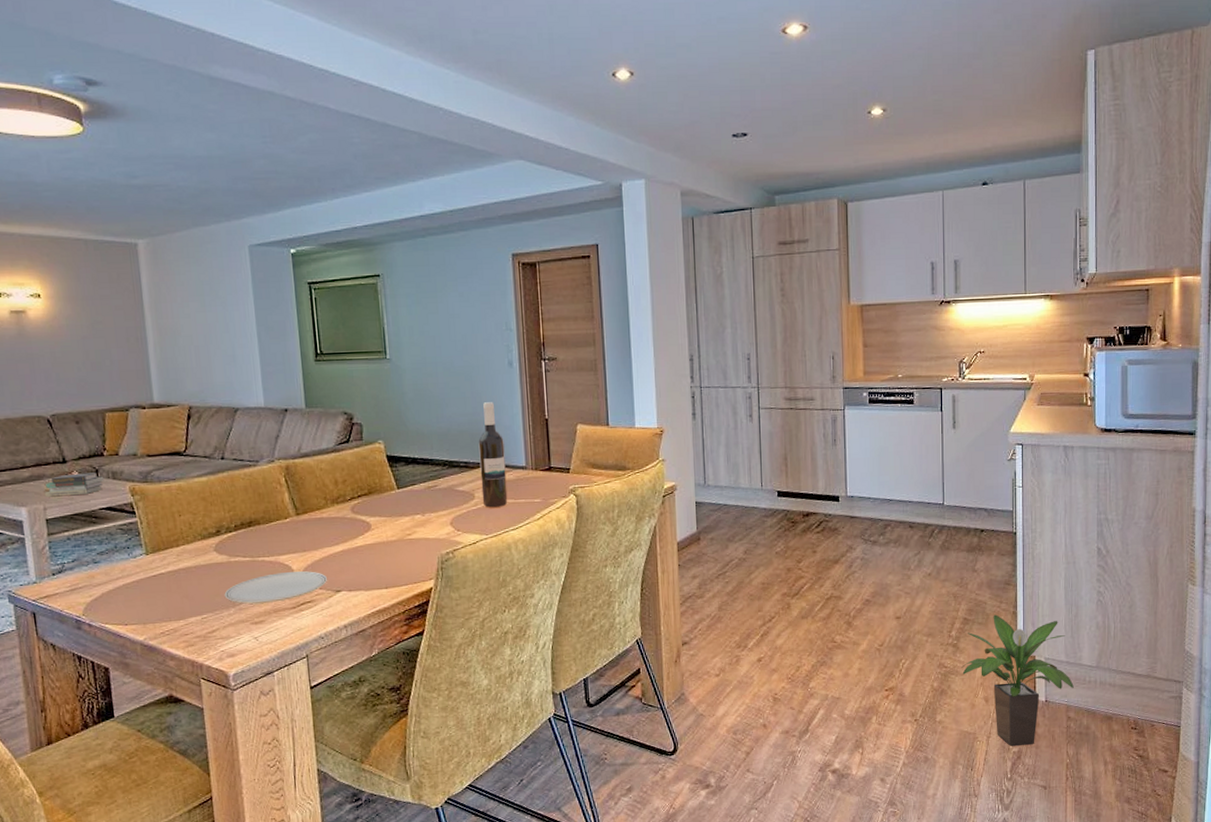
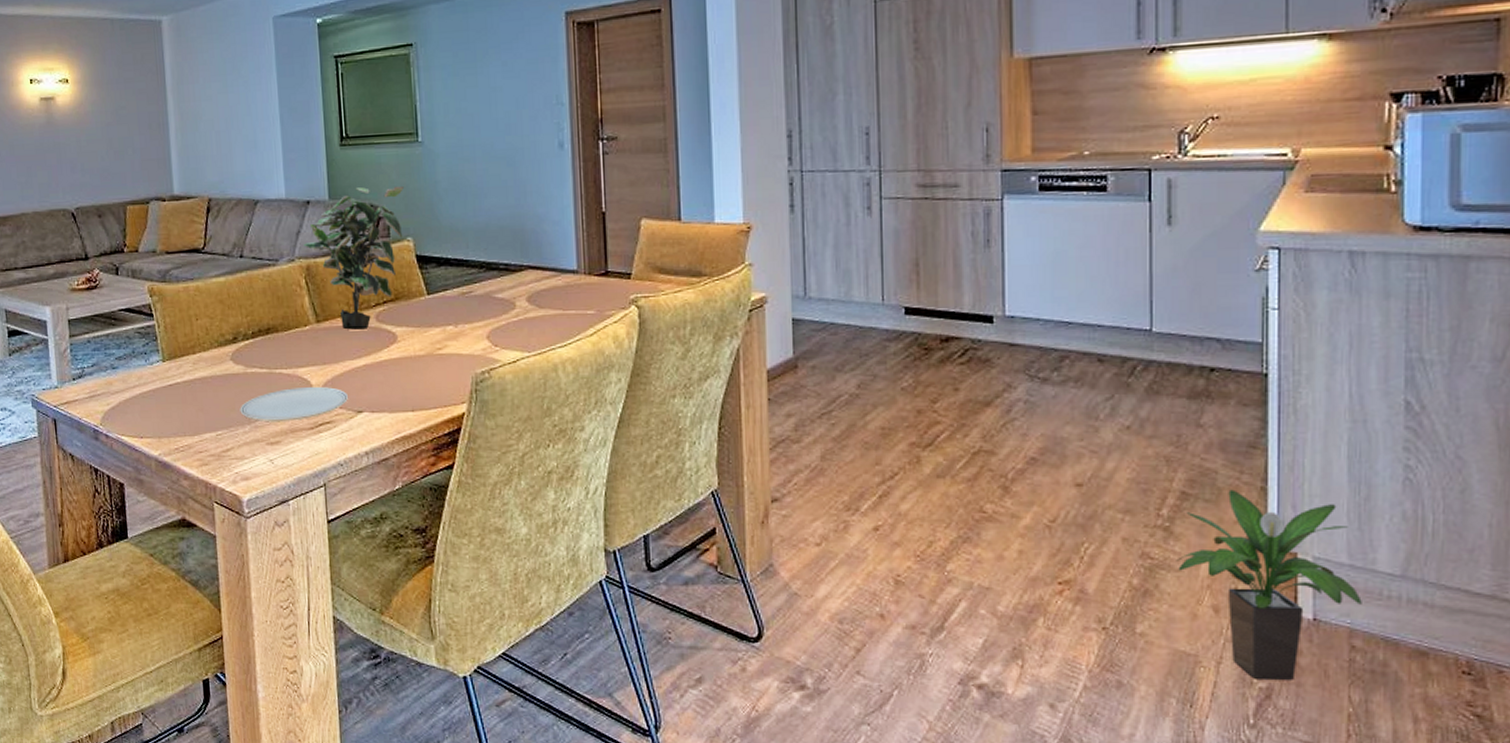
books: present [44,472,105,497] -> none [67,270,124,296]
potted plant: none [283,396,374,521] -> present [304,185,403,330]
wine bottle: present [478,402,508,508] -> none [521,192,555,320]

